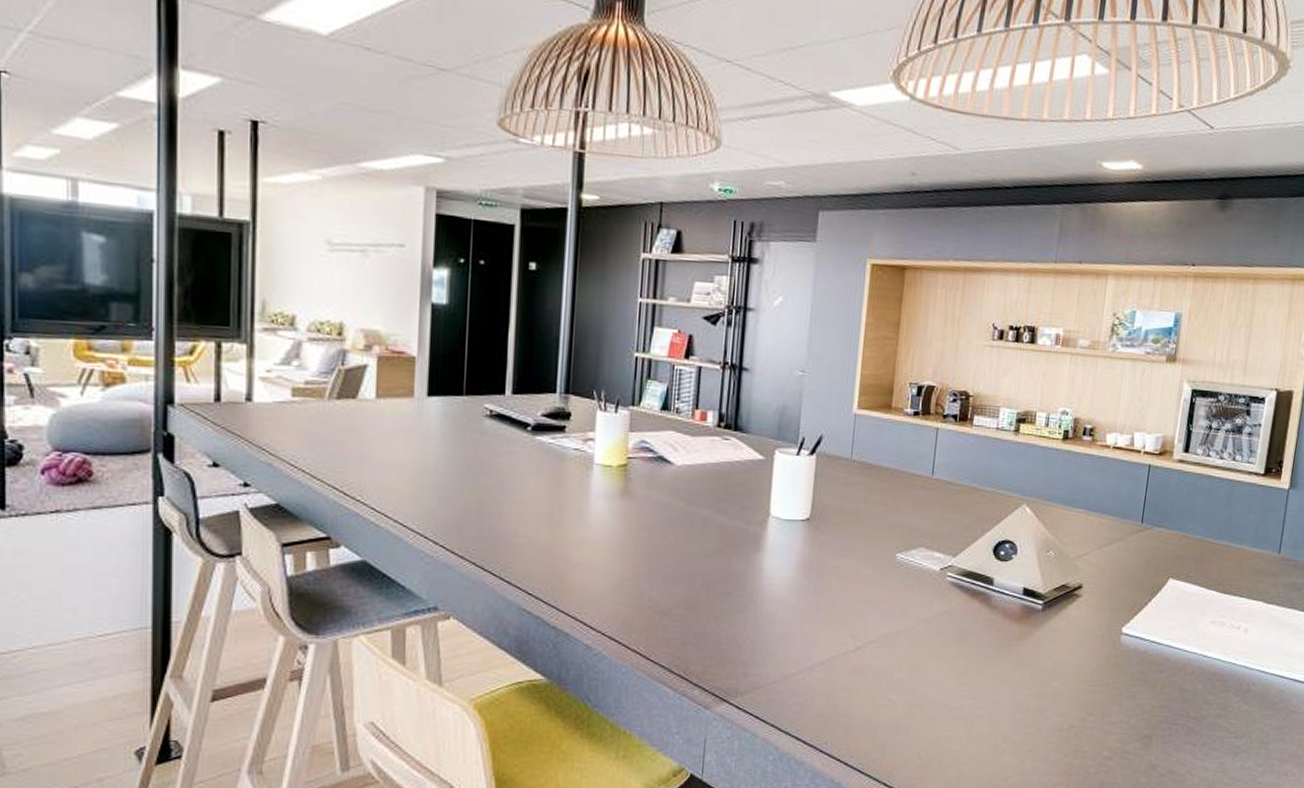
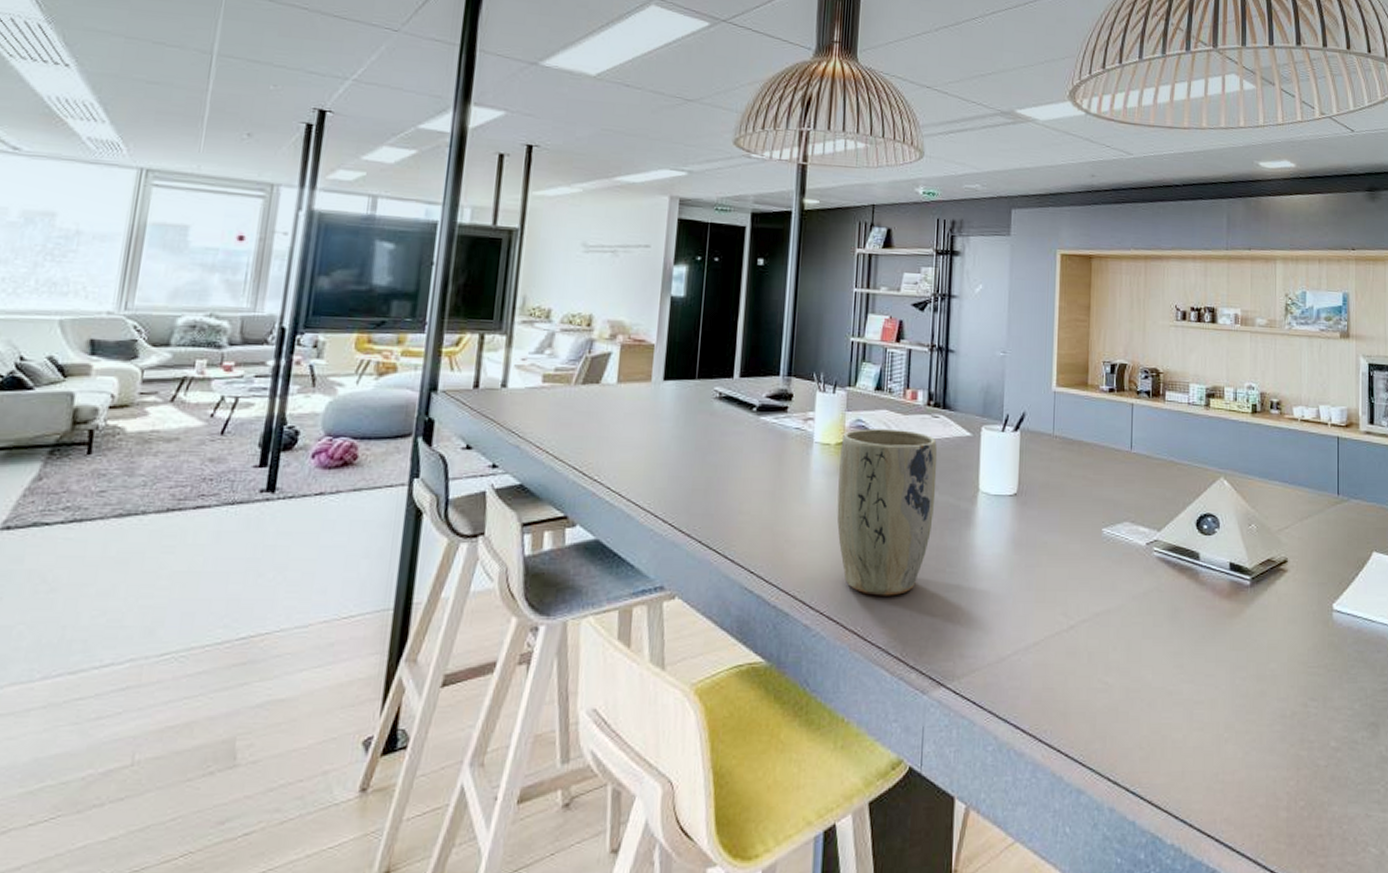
plant pot: none [619,450,727,618] -> present [837,428,938,596]

